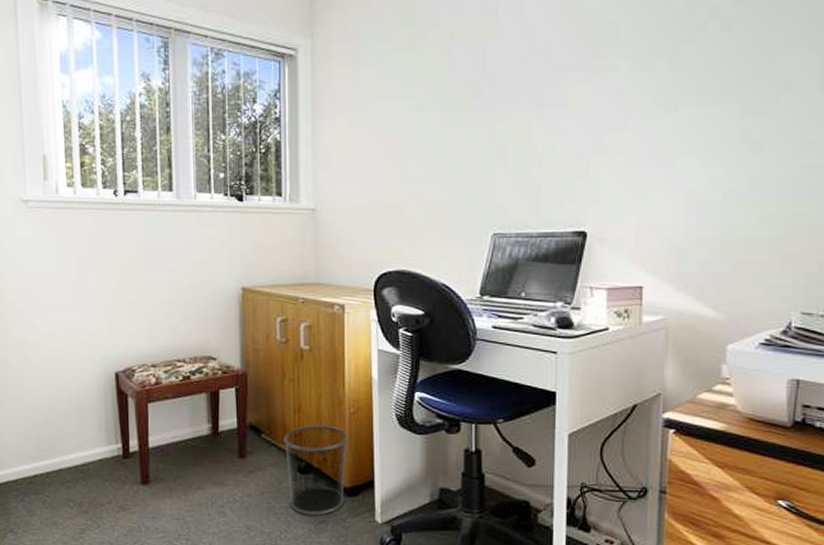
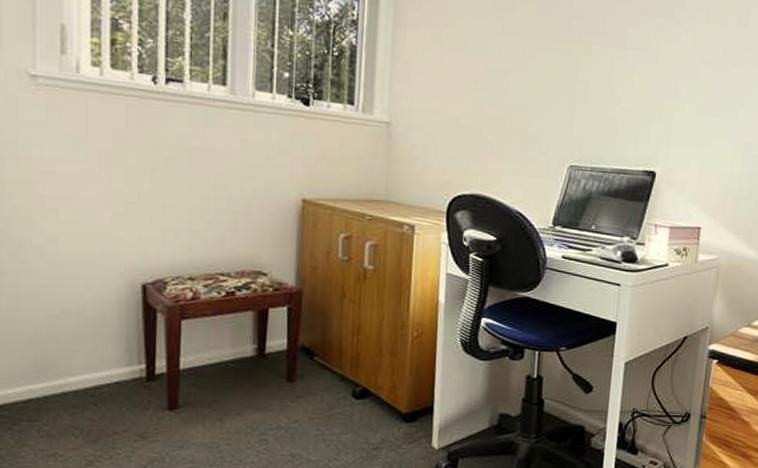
waste bin: present [283,425,349,516] -> none [339,348,410,442]

